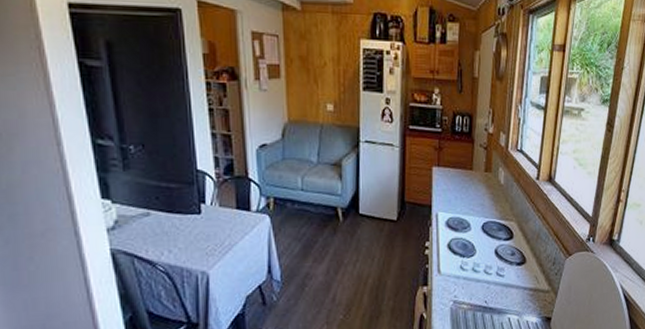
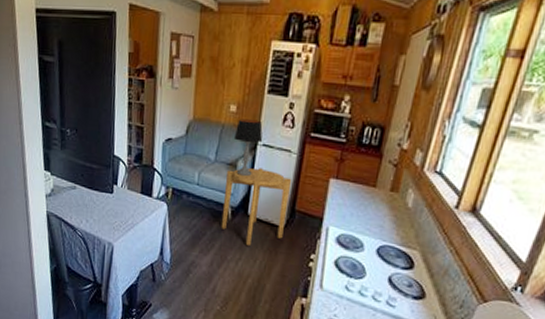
side table: none [332,165,398,246] -> present [221,168,292,247]
table lamp: none [334,117,365,174] -> present [233,119,263,176]

